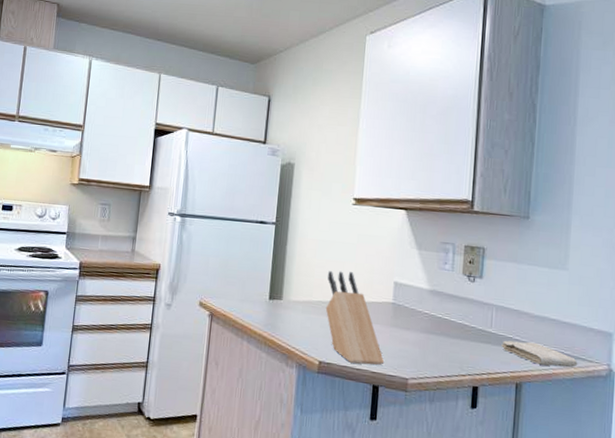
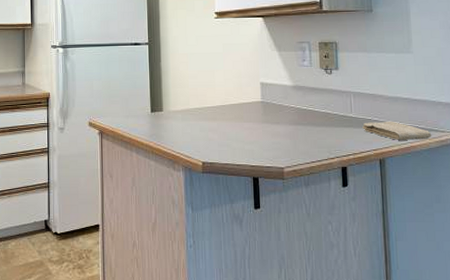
knife block: present [325,271,385,365] -> none [201,79,261,160]

